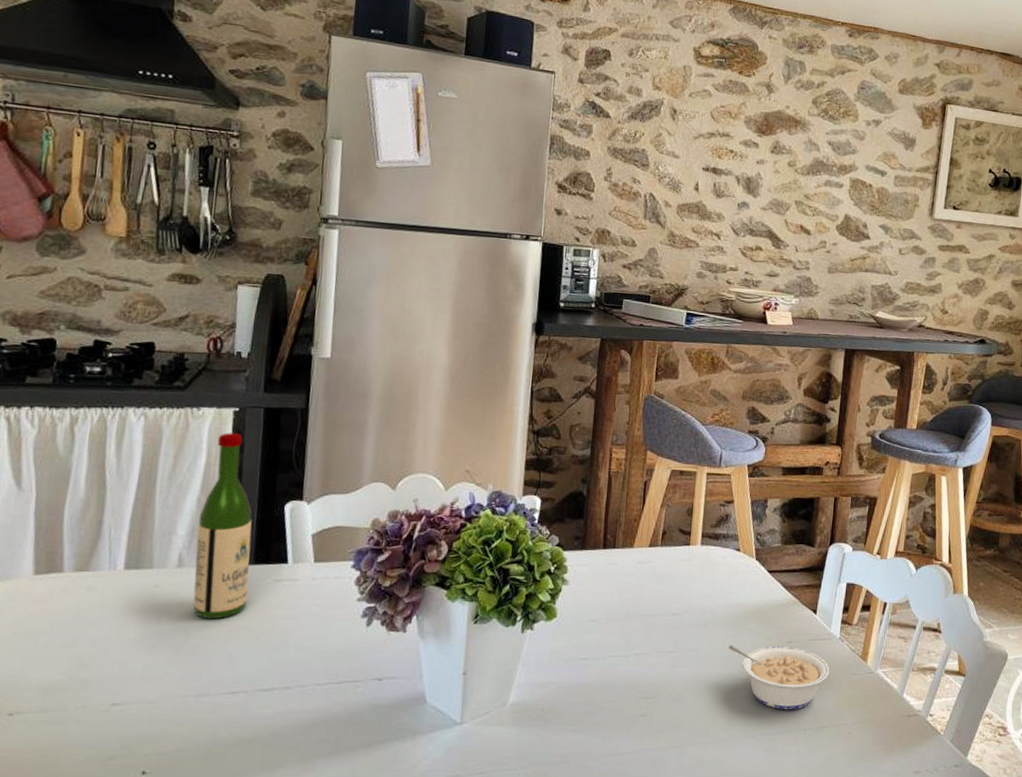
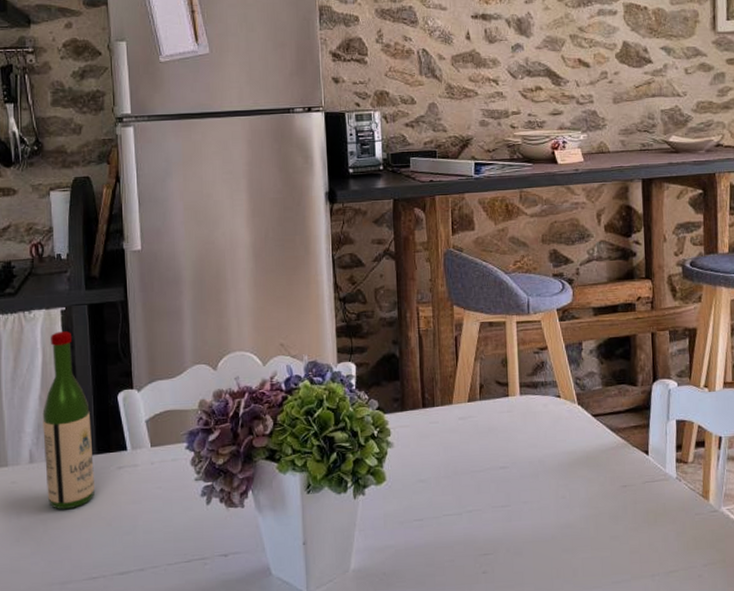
legume: present [728,645,830,710] -> none [562,490,671,557]

